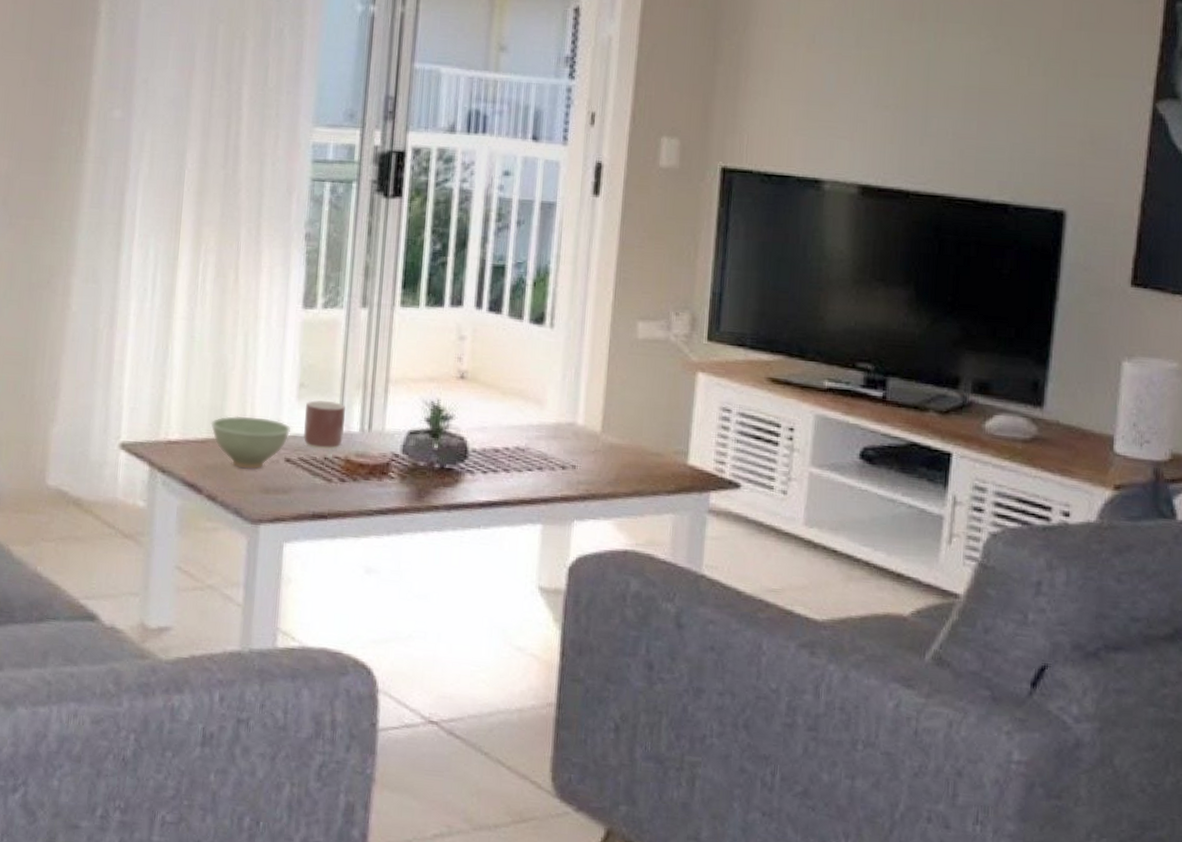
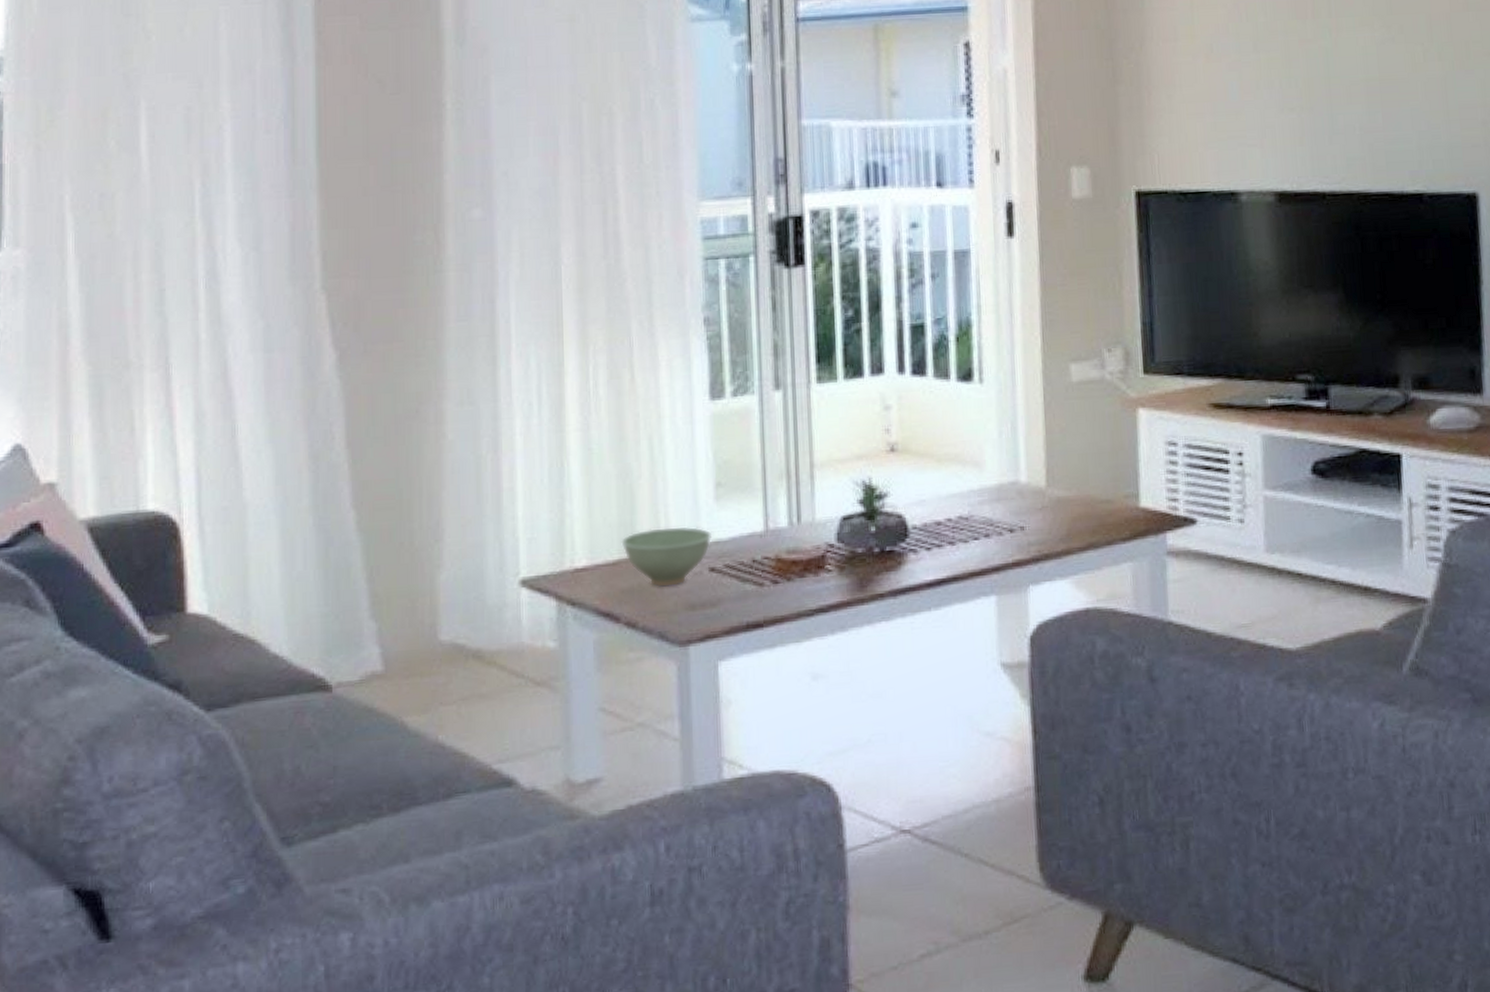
mug: present [304,400,346,451] -> none [725,496,771,553]

